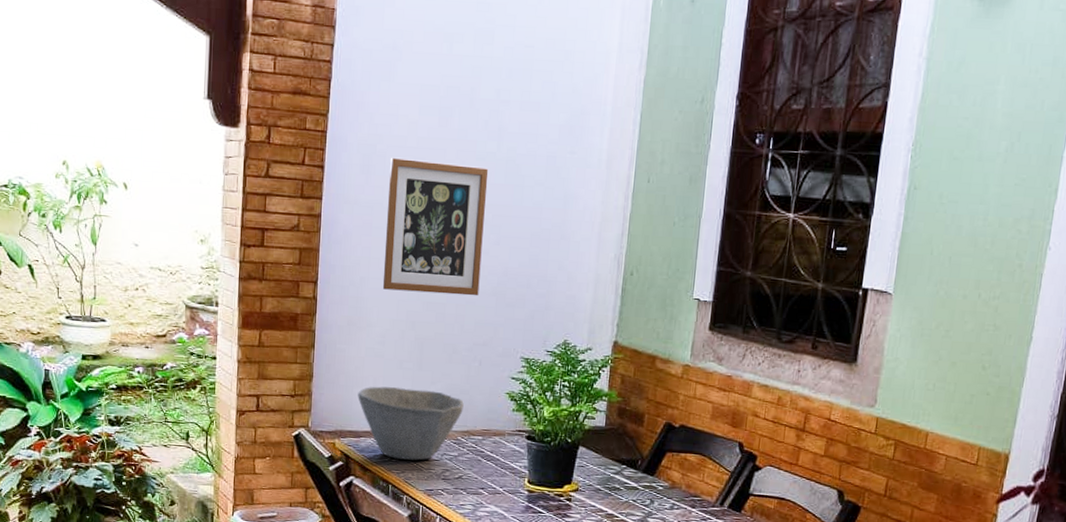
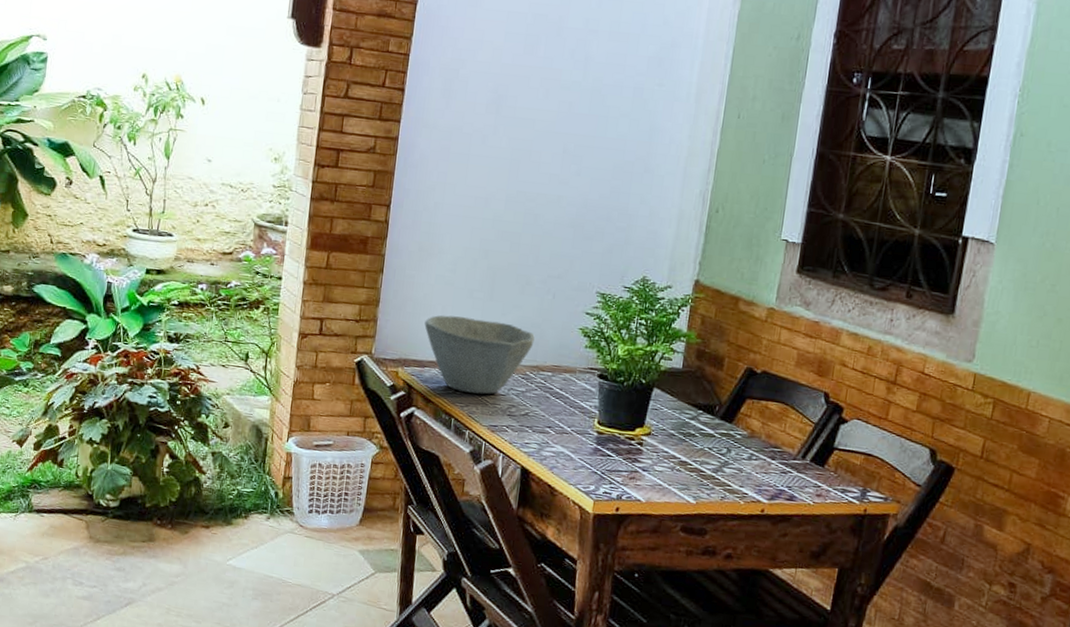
wall art: present [382,157,489,296] -> none [456,82,573,227]

